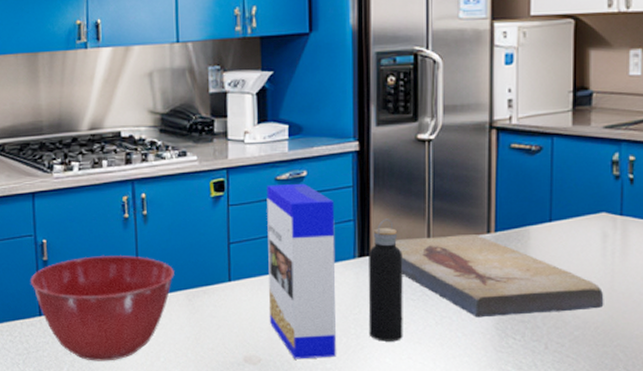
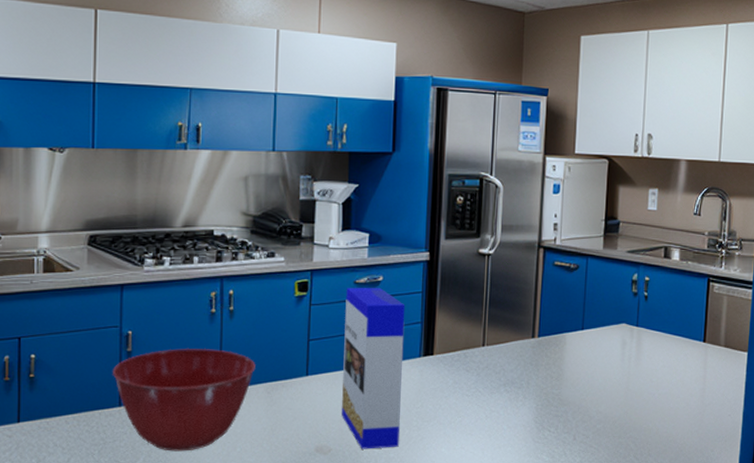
water bottle: present [368,219,403,342] -> none [428,322,461,433]
fish fossil: present [395,235,604,318] -> none [455,339,621,412]

